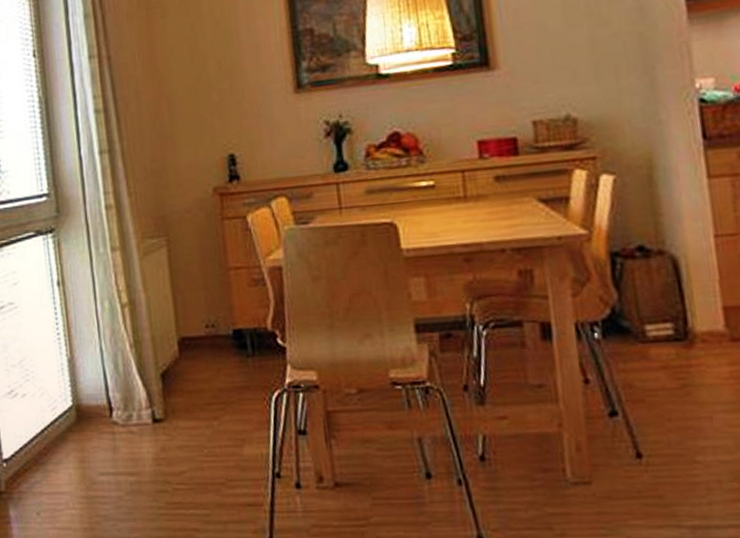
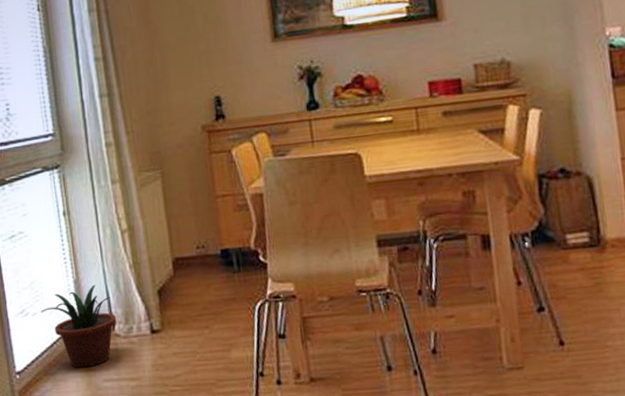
potted plant: none [31,364,115,458] -> present [41,284,117,368]

